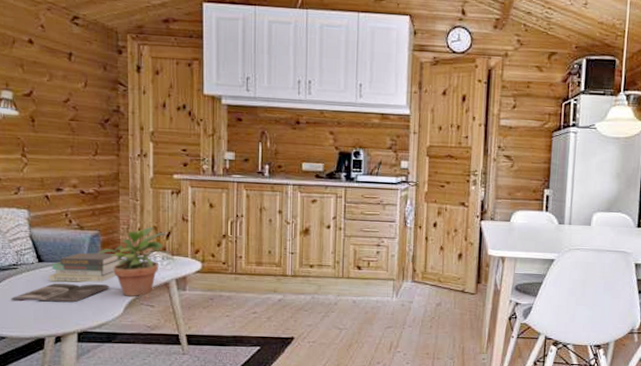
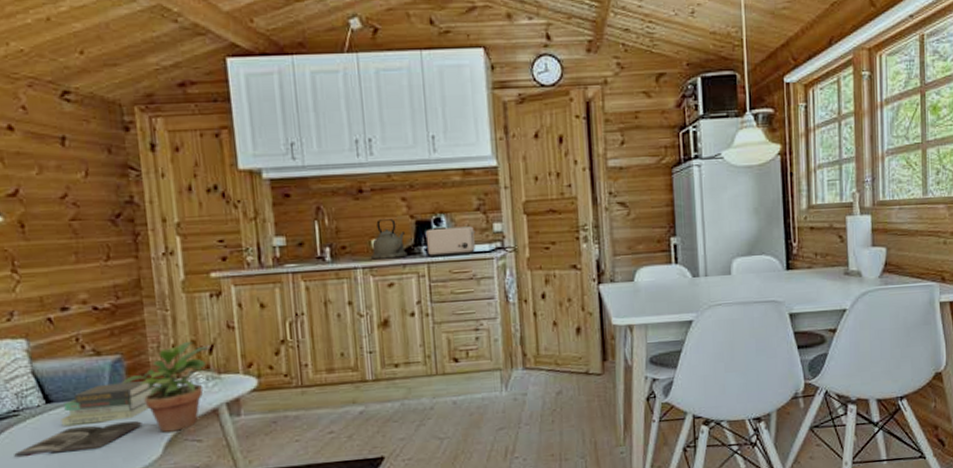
kettle: none [300,147,330,181] -> present [370,219,408,261]
toaster: none [346,159,386,185] -> present [425,226,476,258]

